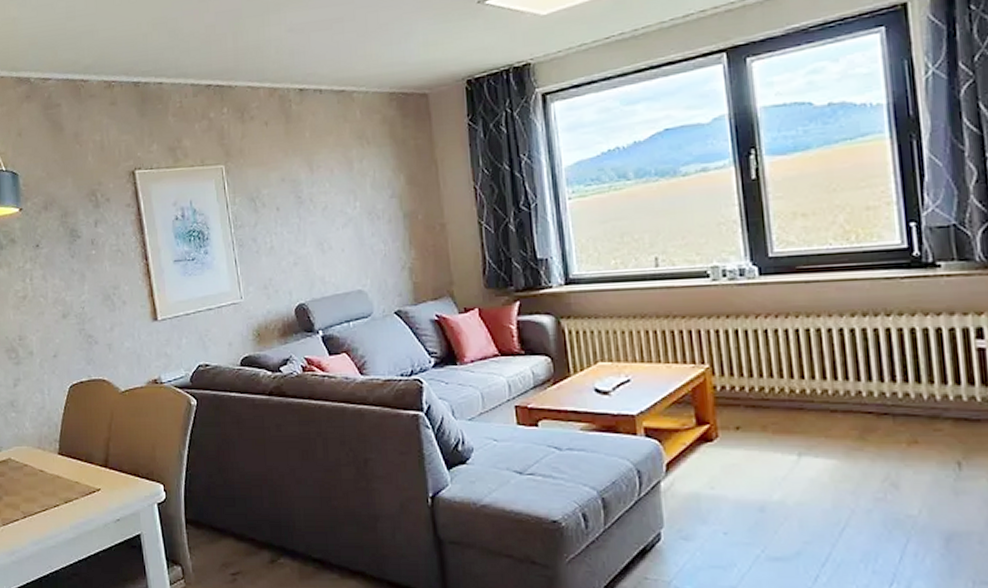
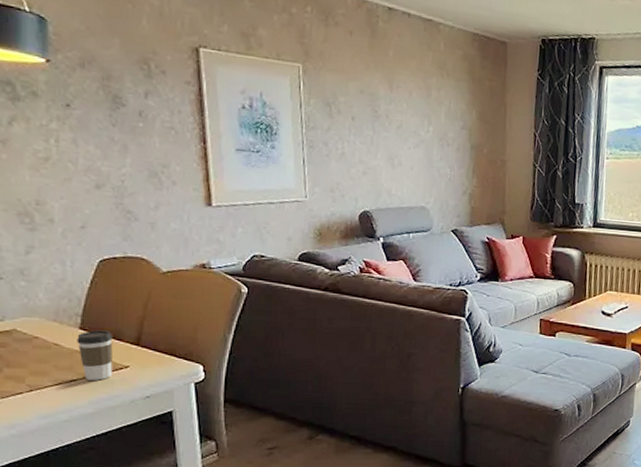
coffee cup: none [57,454,87,505] -> present [77,330,113,380]

